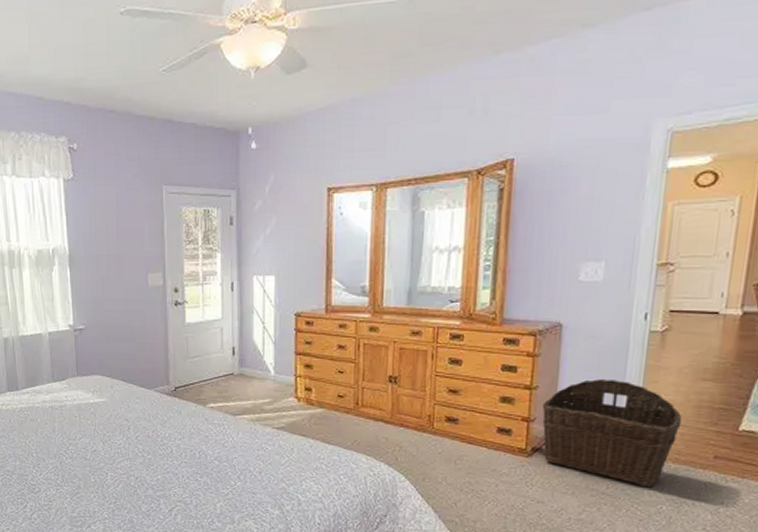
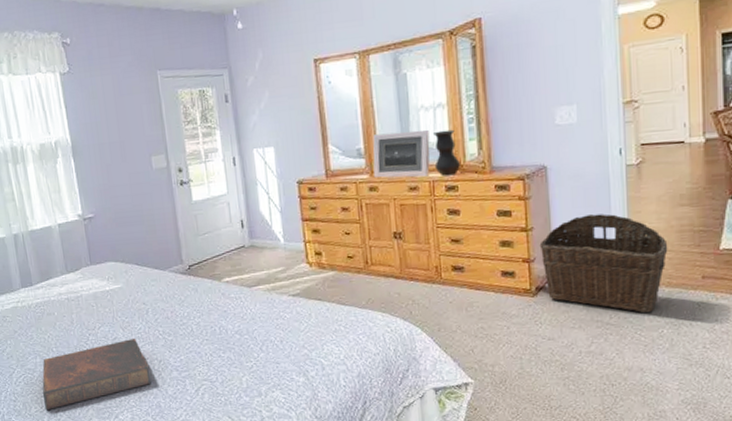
book: none [19,453,126,513] -> present [42,339,151,411]
picture frame: none [375,272,441,322] -> present [373,129,430,178]
vase: none [441,275,471,324] -> present [432,129,461,177]

